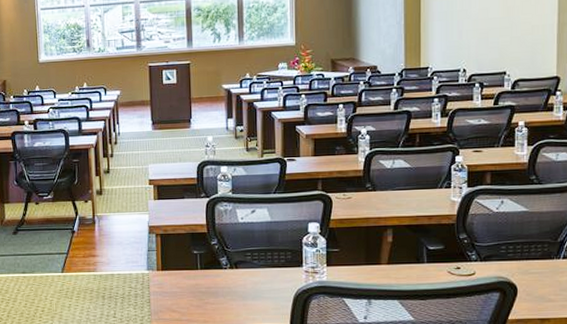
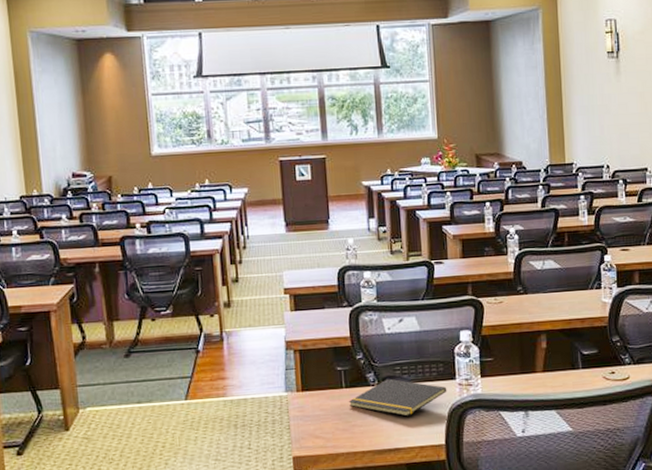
notepad: none [202,263,294,298] -> present [348,378,447,417]

